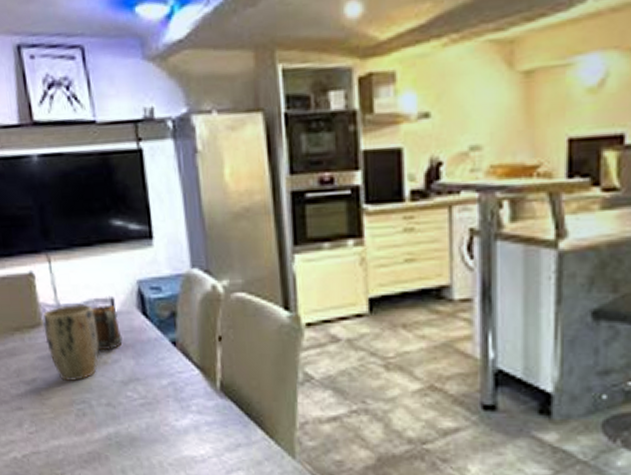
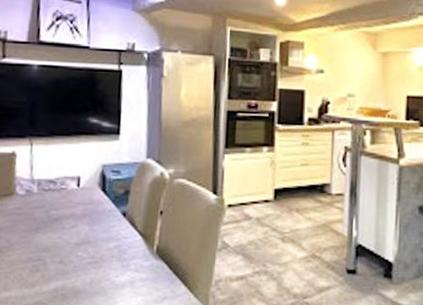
plant pot: present [42,303,100,381] -> none [15,179,62,242]
mug: present [92,304,123,350] -> none [59,181,82,217]

